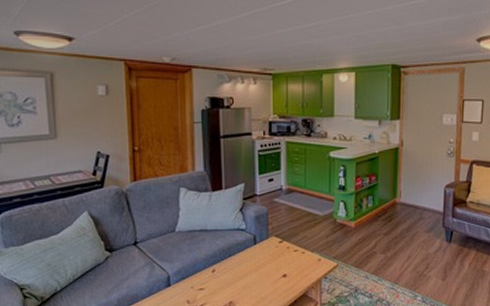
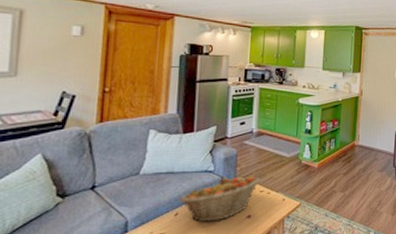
fruit basket: none [215,235,294,280] -> present [179,176,261,222]

